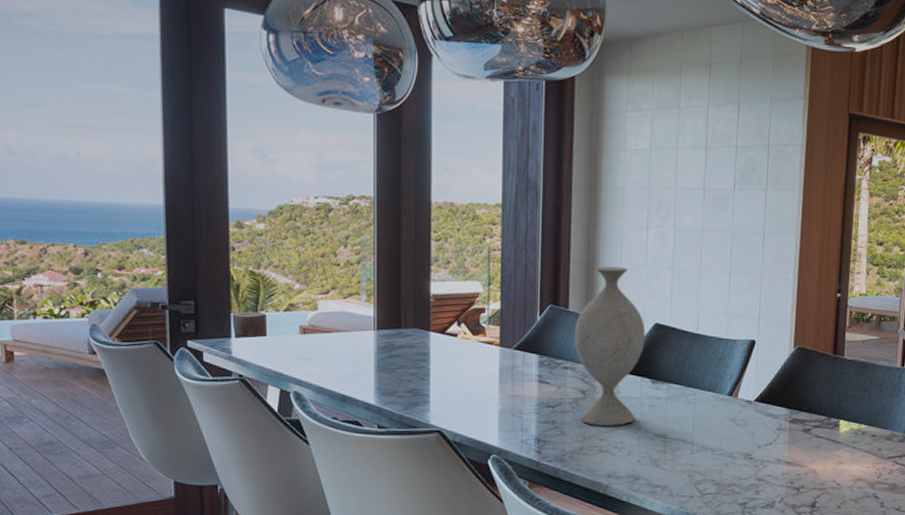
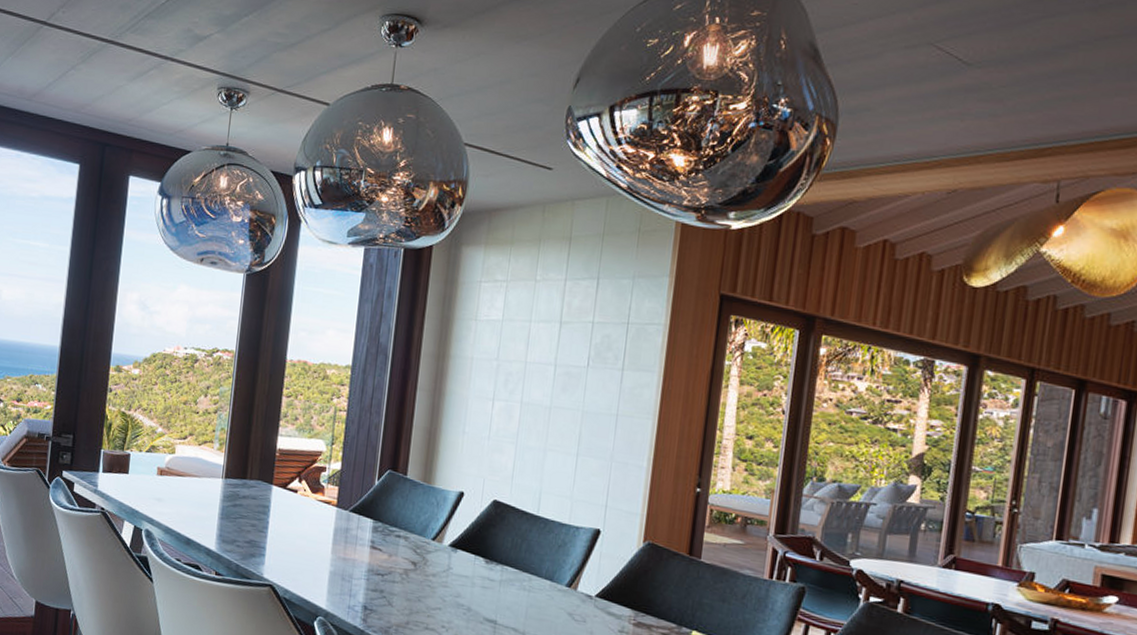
decorative vase: present [574,266,646,426] -> none [409,435,483,604]

